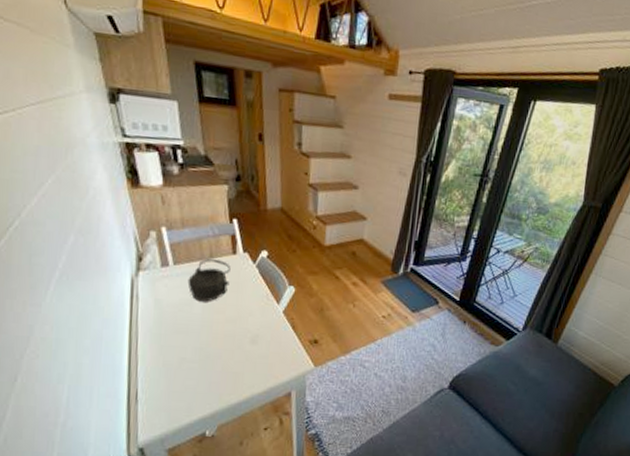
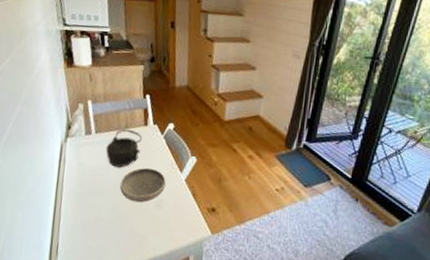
bowl: none [207,300,262,339] -> present [119,167,167,203]

